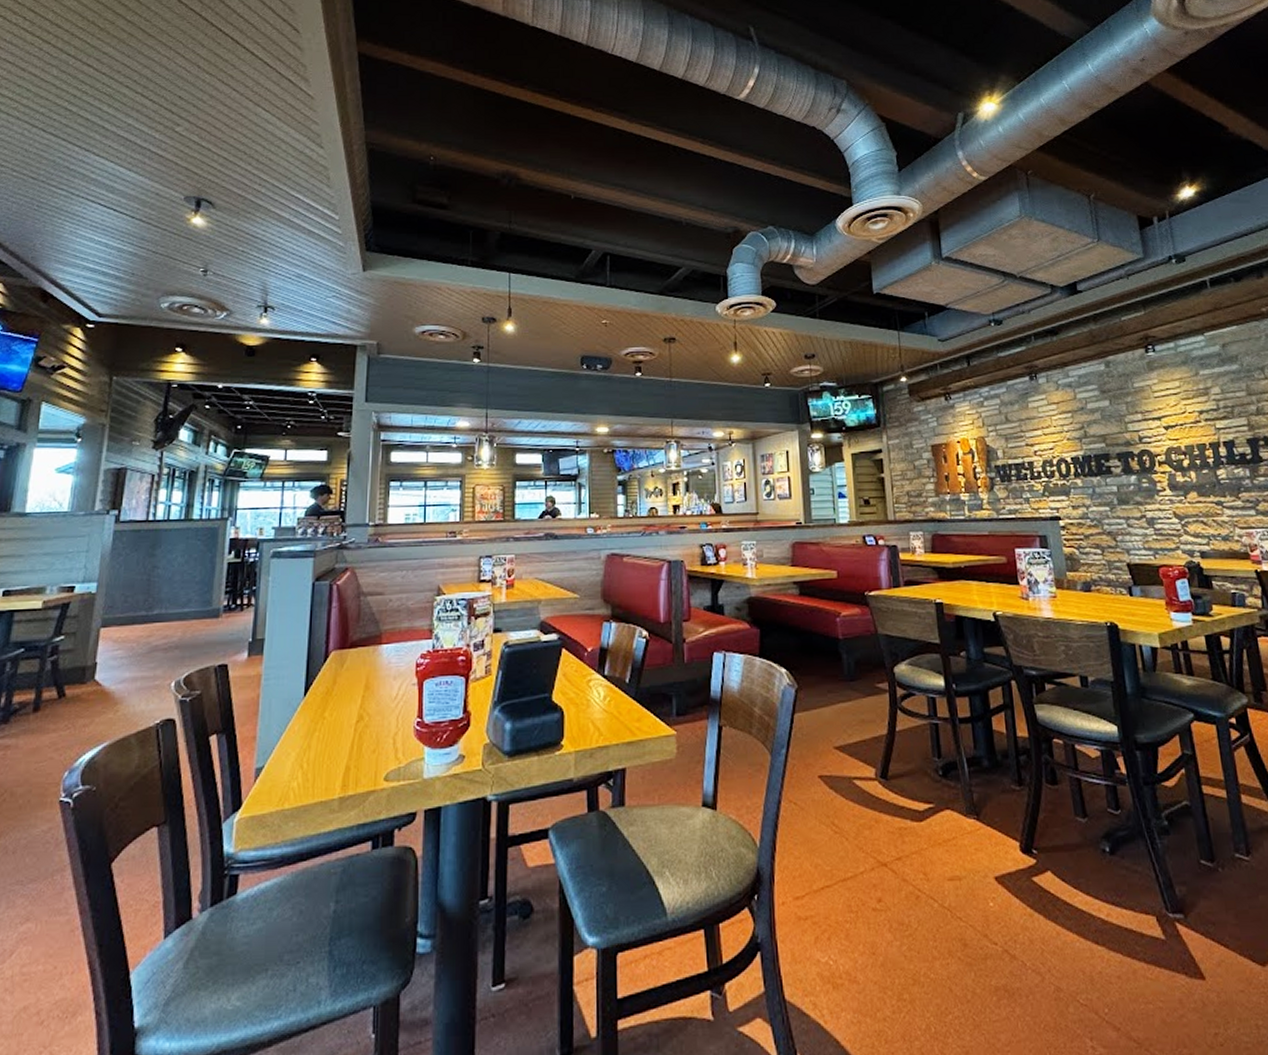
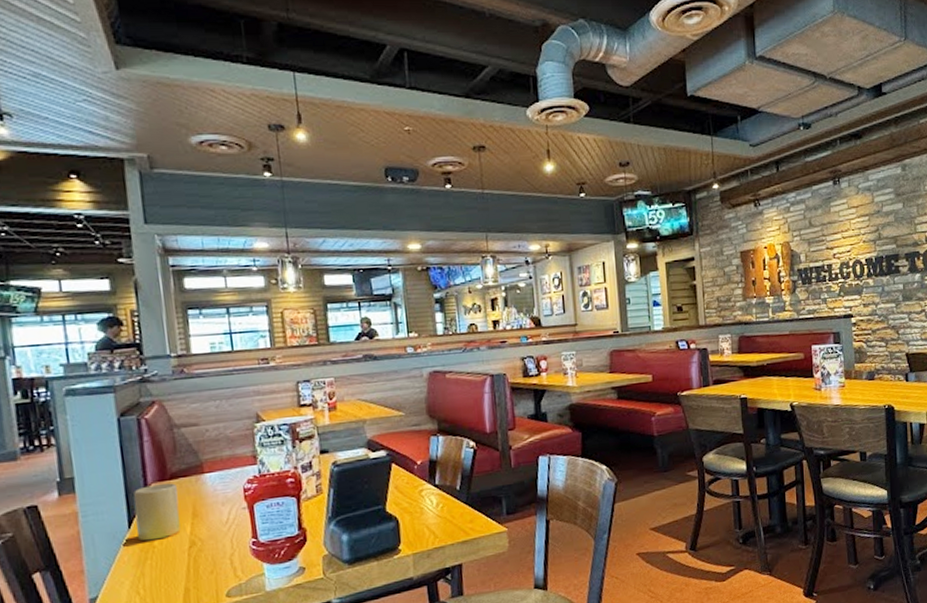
mug: none [310,652,354,711] -> present [133,483,181,541]

